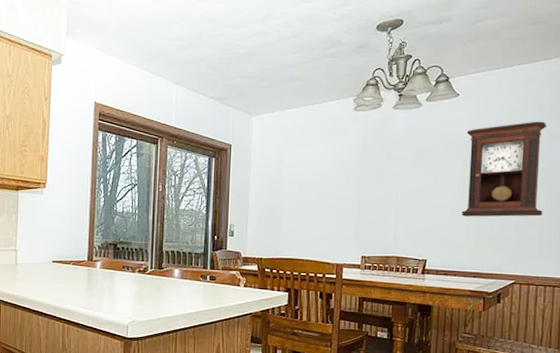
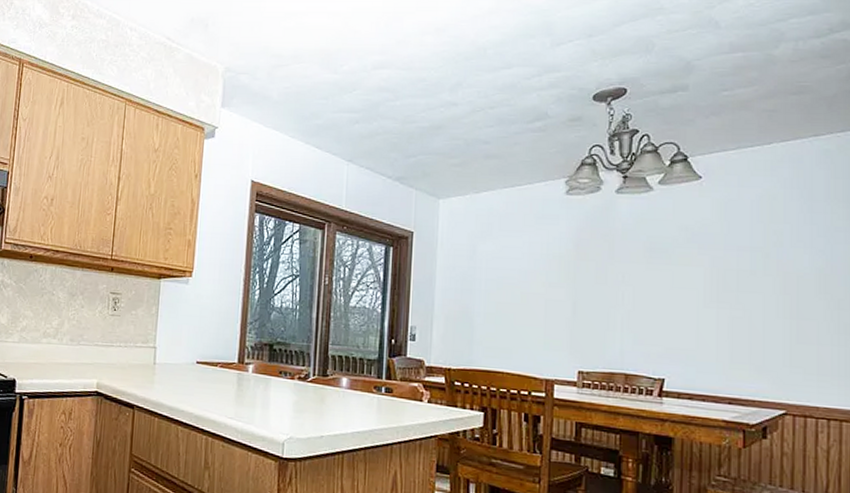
pendulum clock: present [461,121,546,217] -> none [710,210,822,330]

